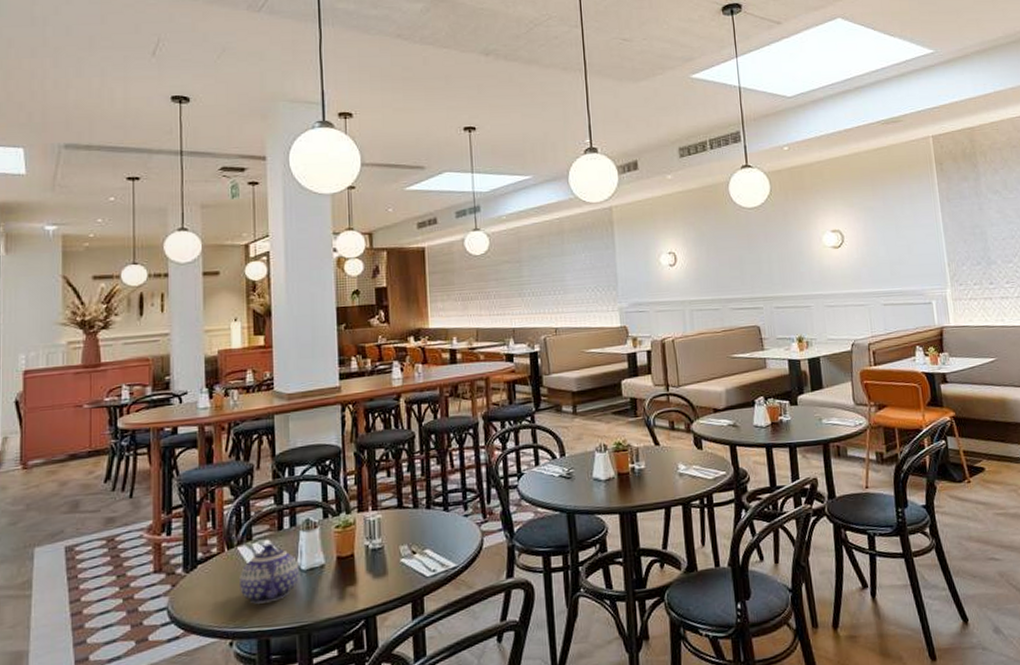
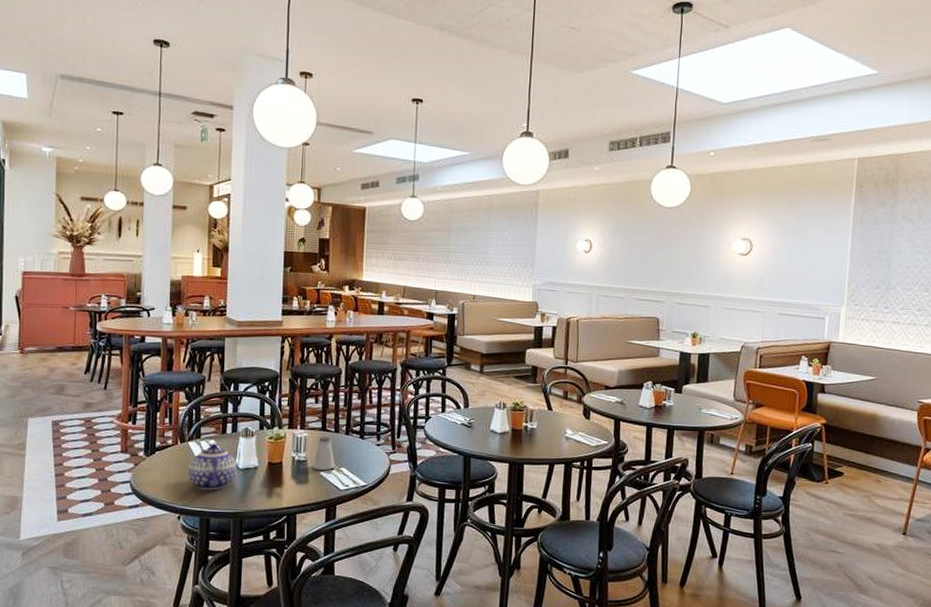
saltshaker: none [390,514,418,557] -> present [312,436,335,471]

